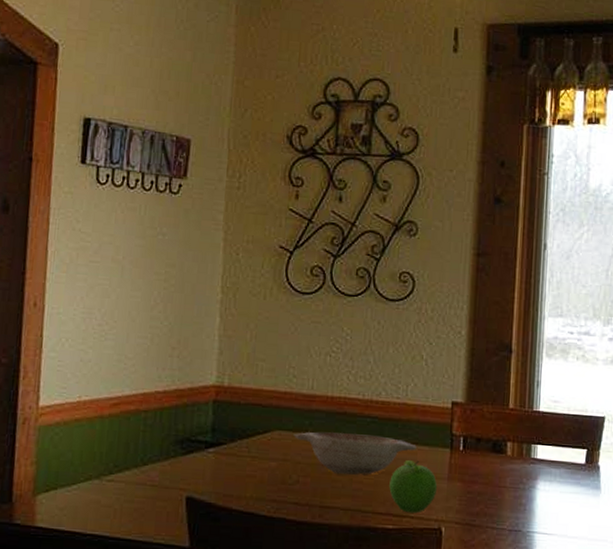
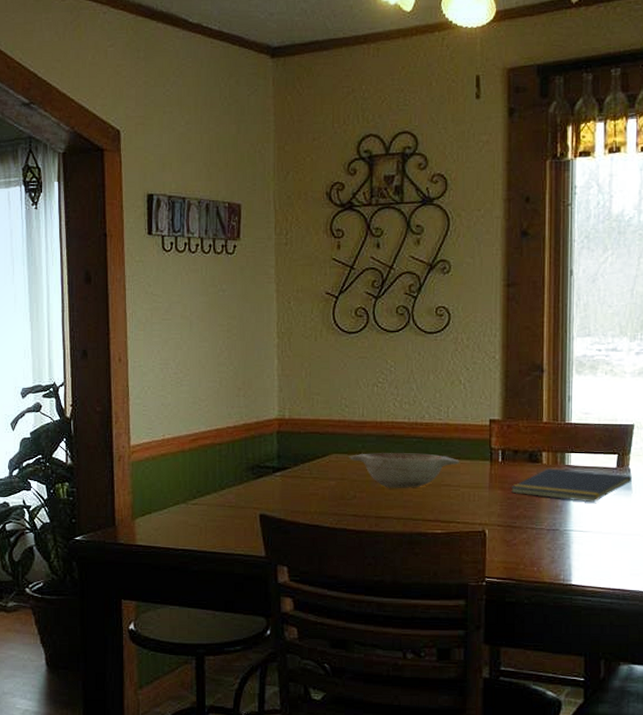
fruit: present [389,460,438,514] -> none [436,473,480,519]
notepad: none [470,460,601,502] -> present [510,468,632,503]

